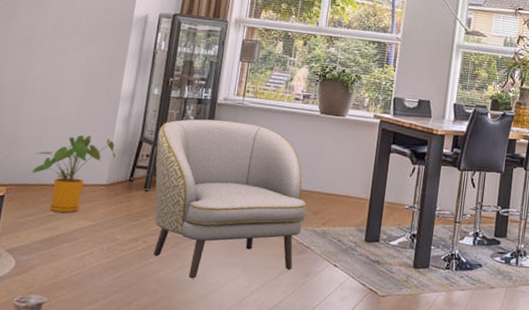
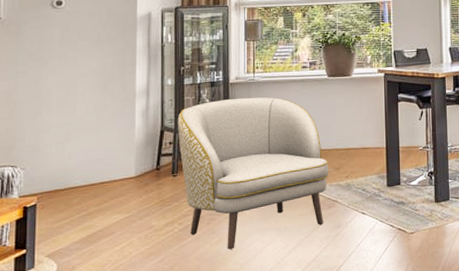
house plant: present [31,135,116,213] -> none [59,133,140,211]

